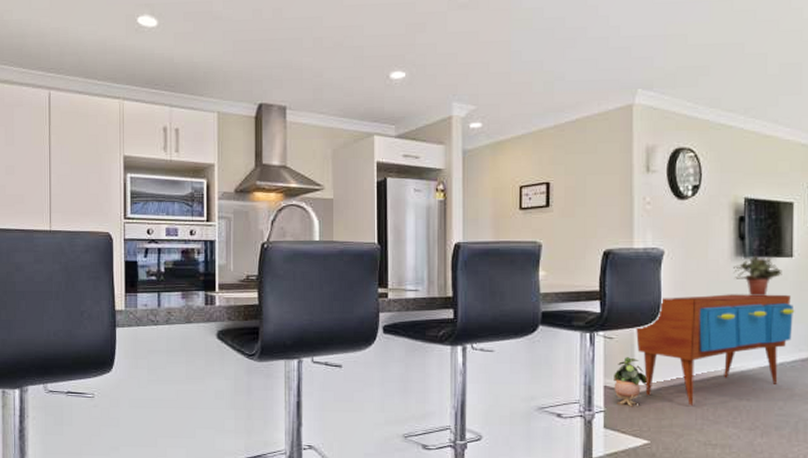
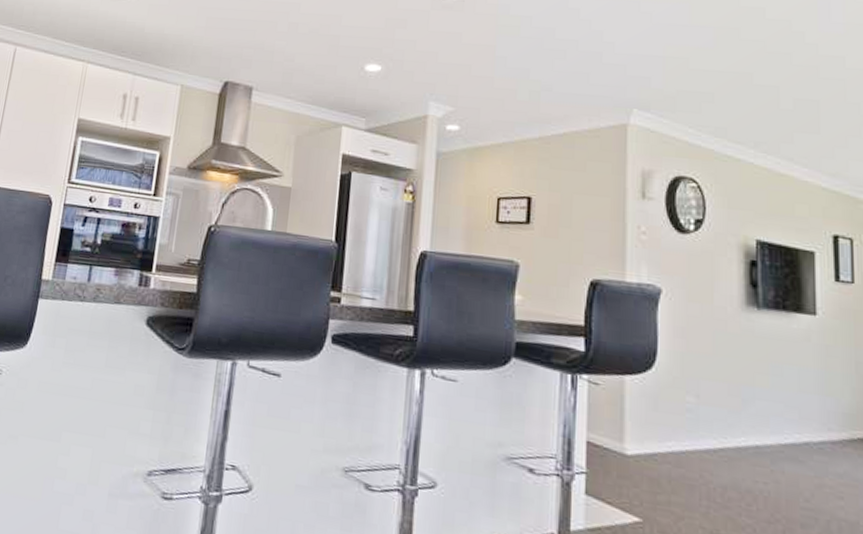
potted plant: present [614,357,647,407] -> none [598,409,639,473]
sideboard: present [636,294,795,406] -> none [627,344,821,481]
potted plant: present [733,255,782,297] -> none [745,307,804,358]

